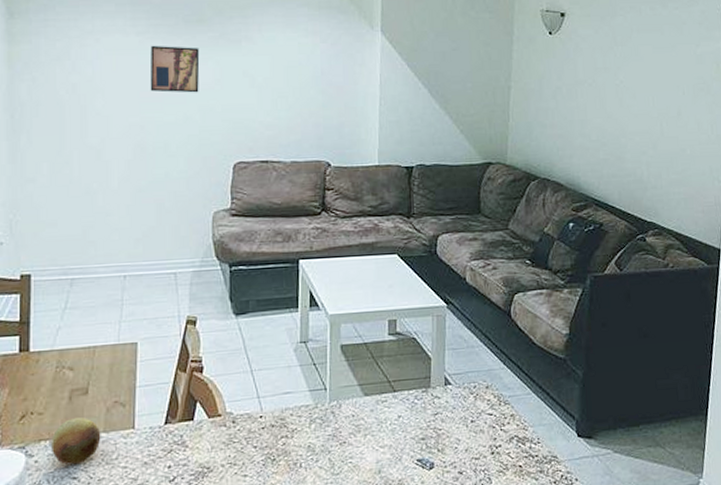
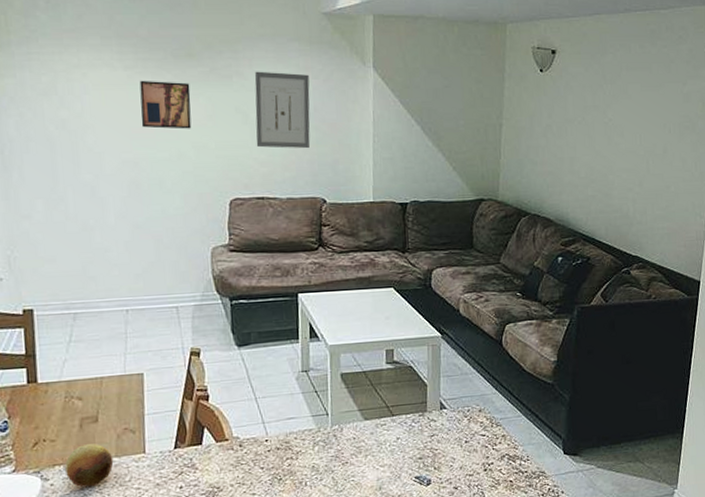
wall art: none [262,35,318,112] -> present [254,71,311,149]

